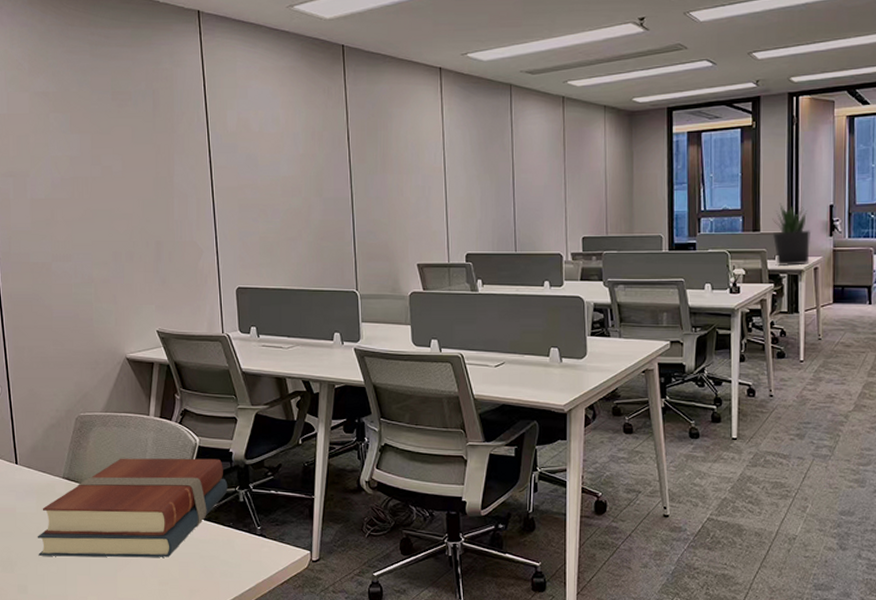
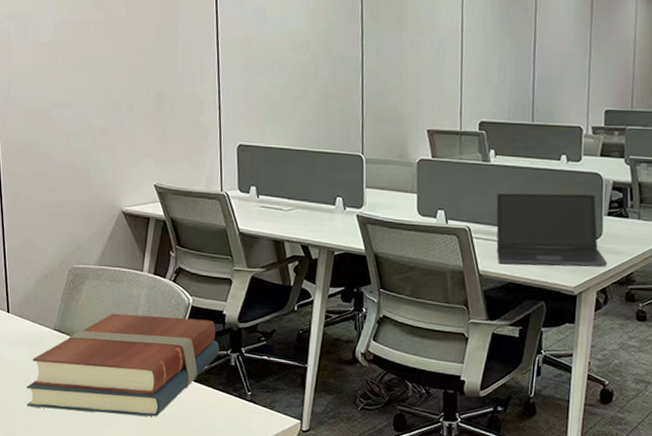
laptop: none [486,316,594,388] -> present [496,193,608,267]

